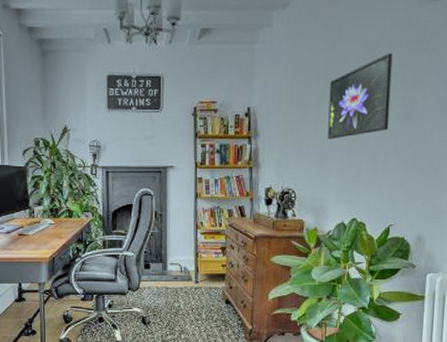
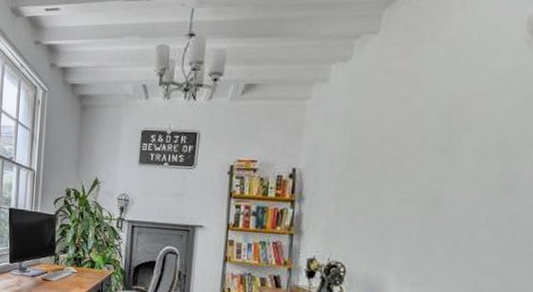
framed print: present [328,53,393,139] -> none [392,111,490,210]

